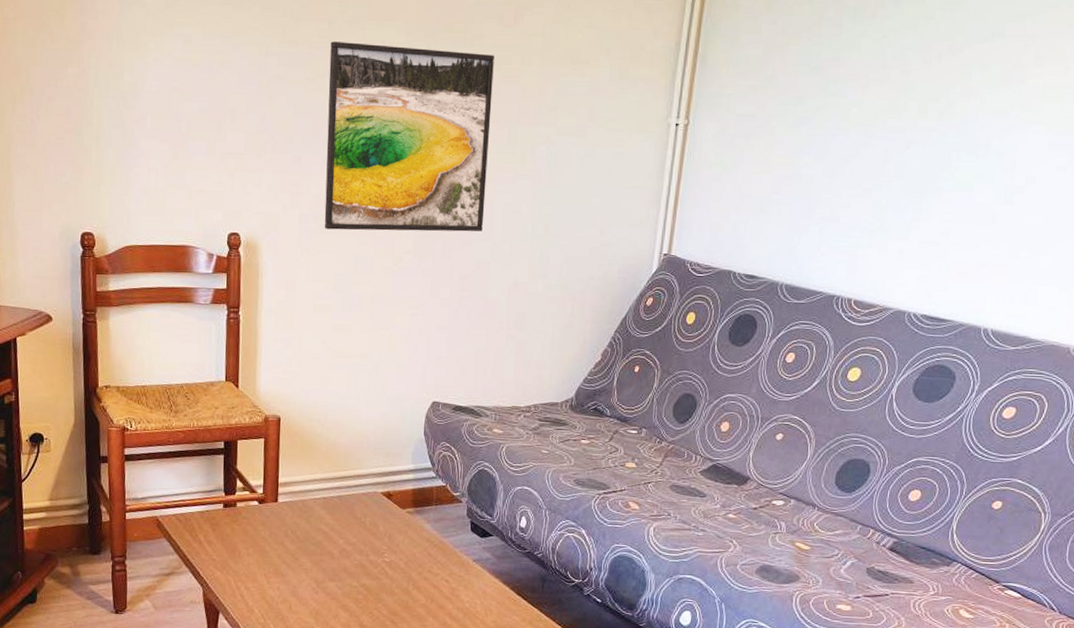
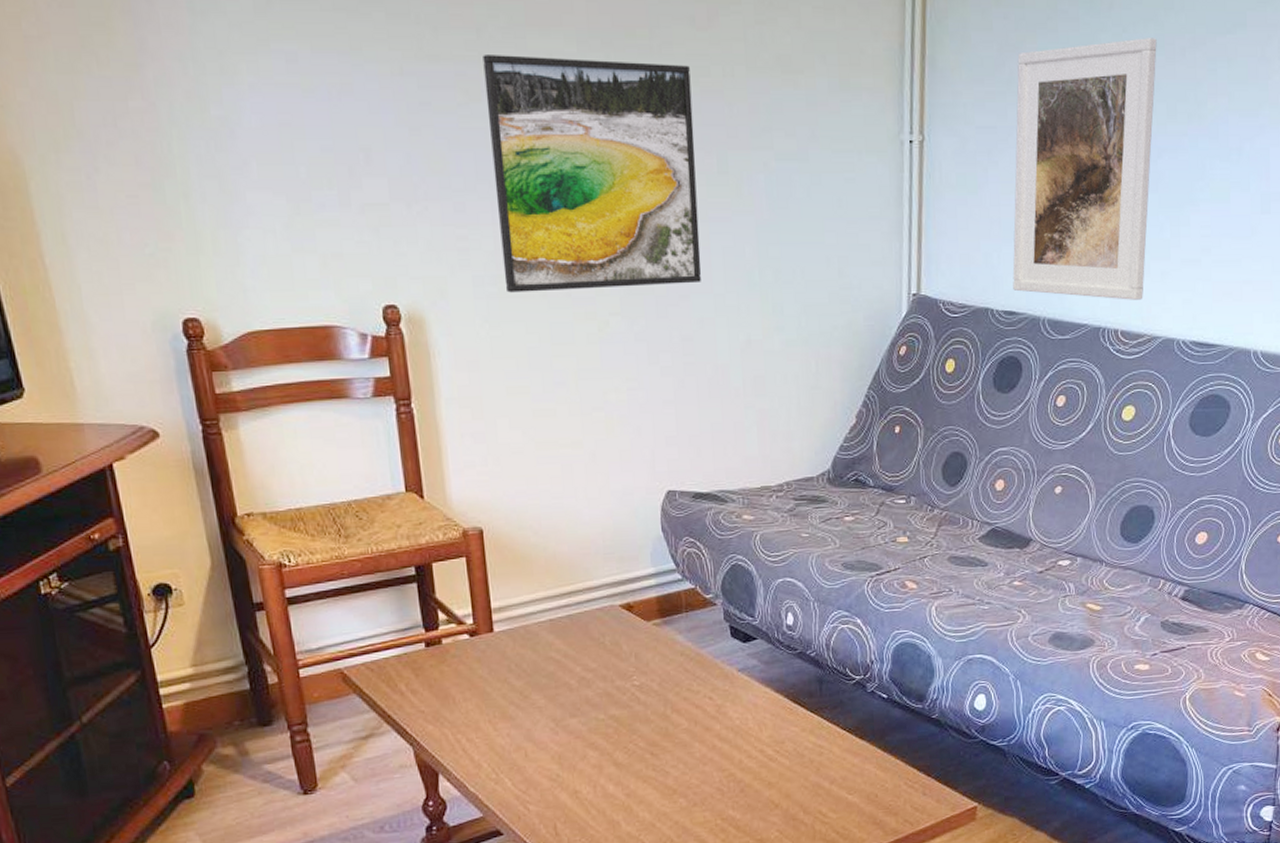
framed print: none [756,43,915,274] -> present [1012,38,1157,300]

